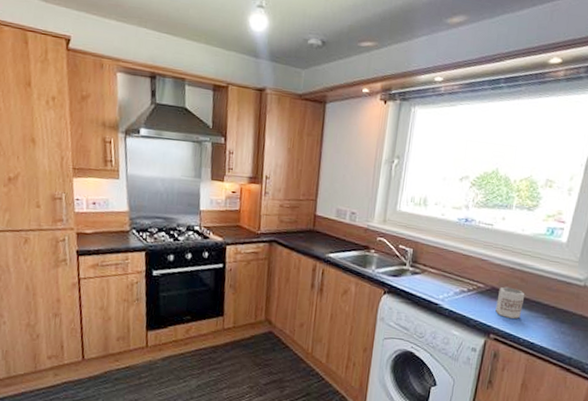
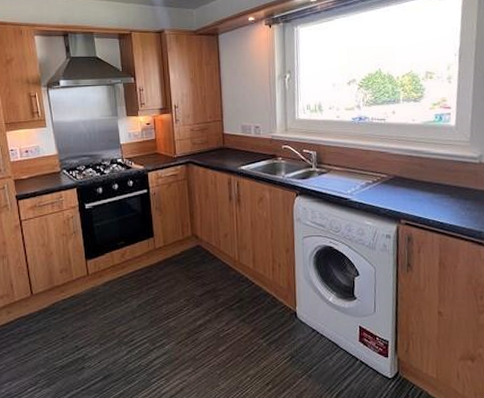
mug: present [495,287,525,319] -> none [401,174,427,202]

